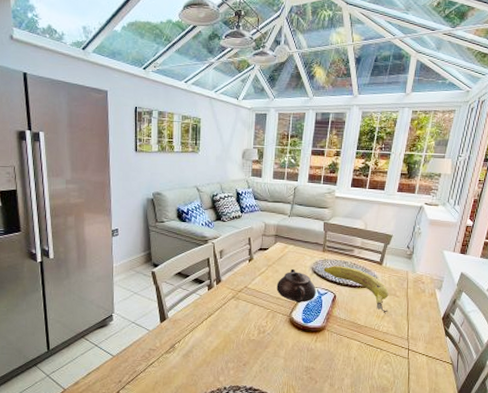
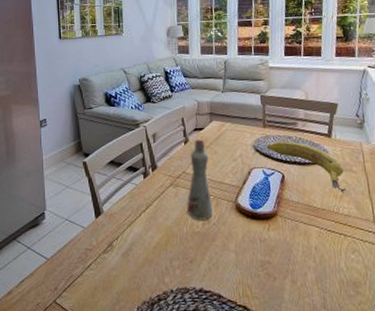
bottle: none [245,258,270,330] -> present [186,139,213,221]
teapot: present [276,269,316,303] -> none [217,149,262,186]

